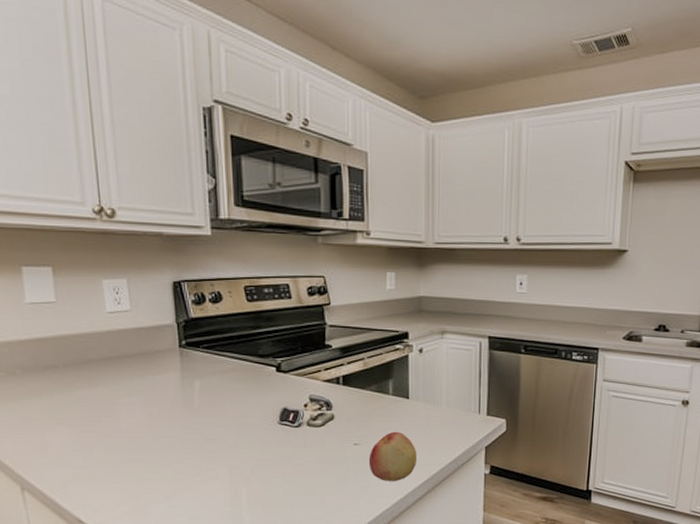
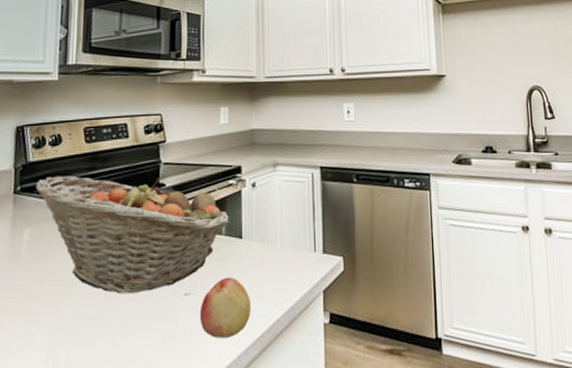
fruit basket: none [201,332,396,442] -> present [36,175,229,295]

